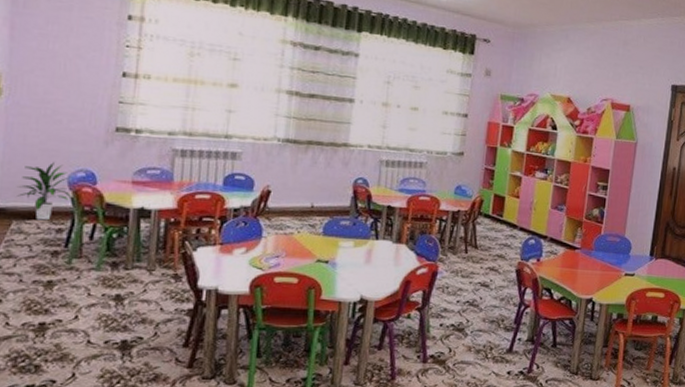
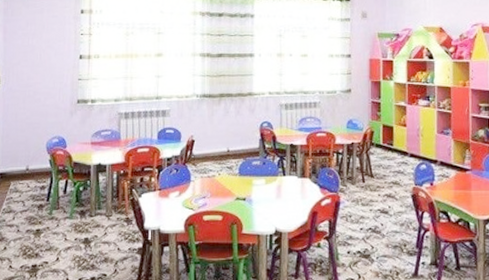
indoor plant: present [17,162,72,221] -> none [13,133,50,180]

